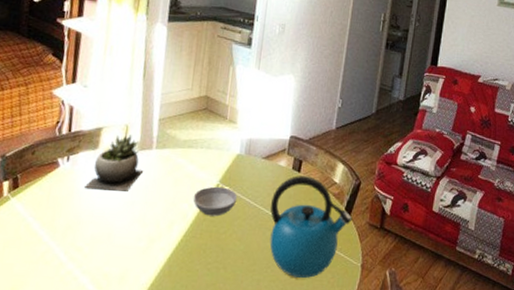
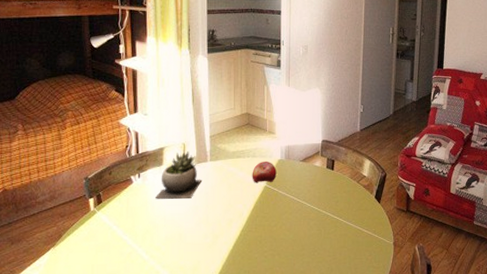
bowl: present [193,186,238,217] -> none [246,188,283,213]
fruit: none [203,154,234,180] -> present [252,161,277,182]
kettle: present [269,175,353,278] -> none [312,173,382,257]

